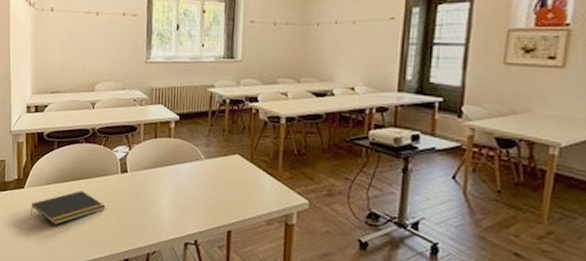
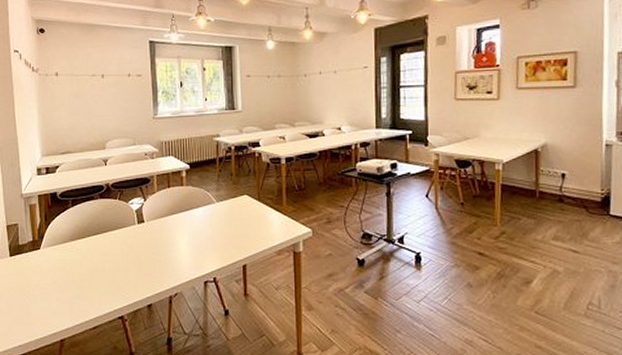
notepad: present [30,190,106,225] -> none [49,245,125,281]

